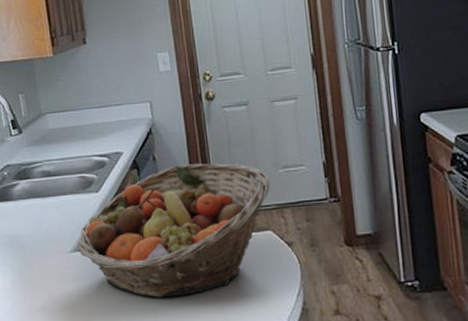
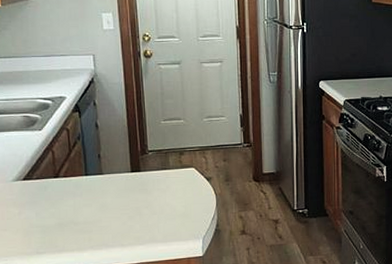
fruit basket: present [78,163,271,298] -> none [20,110,196,221]

